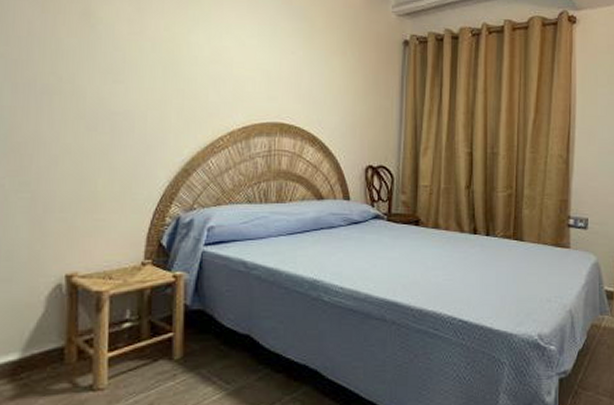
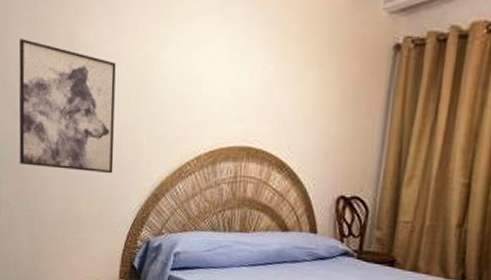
wall art: none [18,11,140,150] -> present [19,39,116,174]

